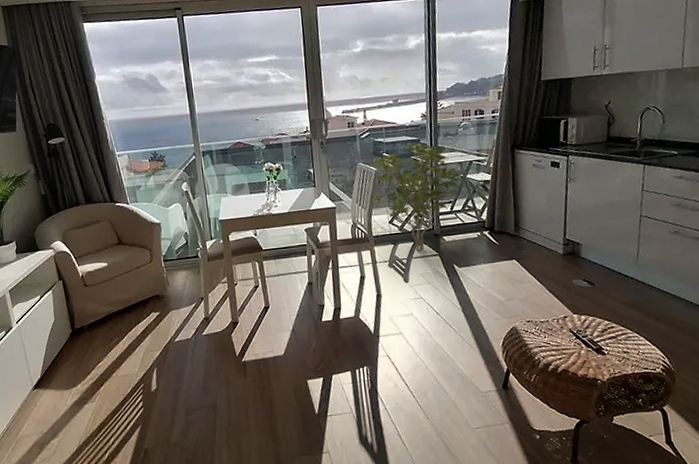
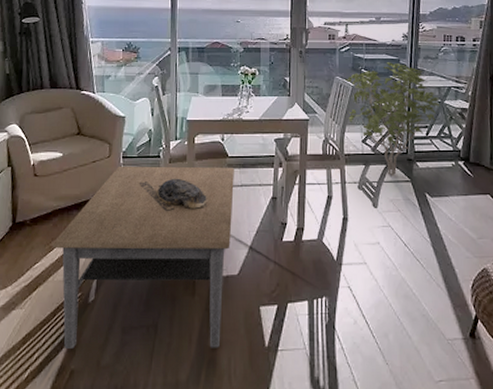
coffee table: none [111,260,275,432] -> present [52,167,234,349]
decorative bowl: none [199,274,249,301] -> present [156,178,208,209]

